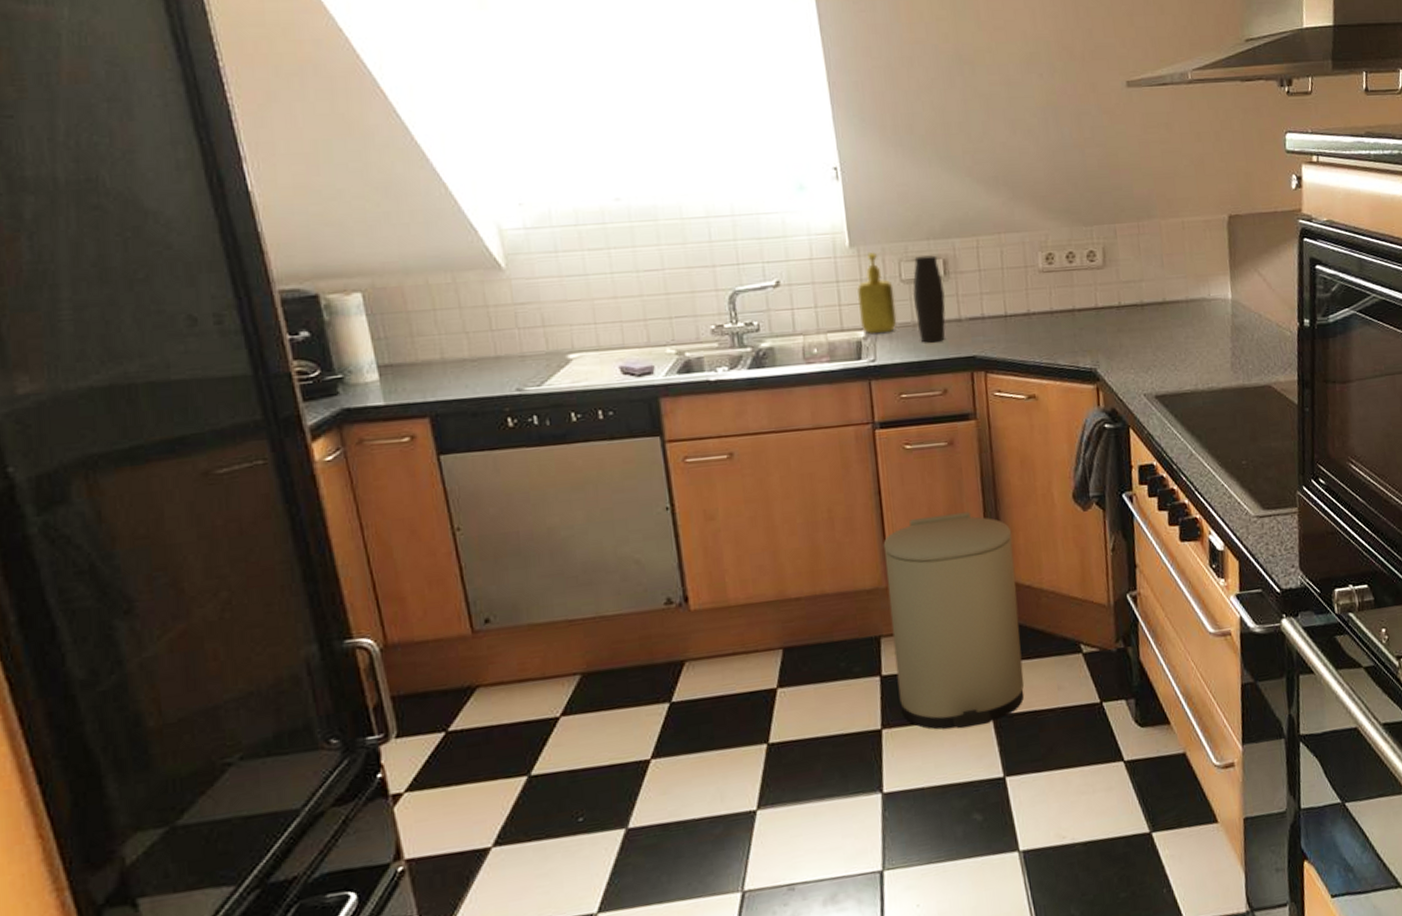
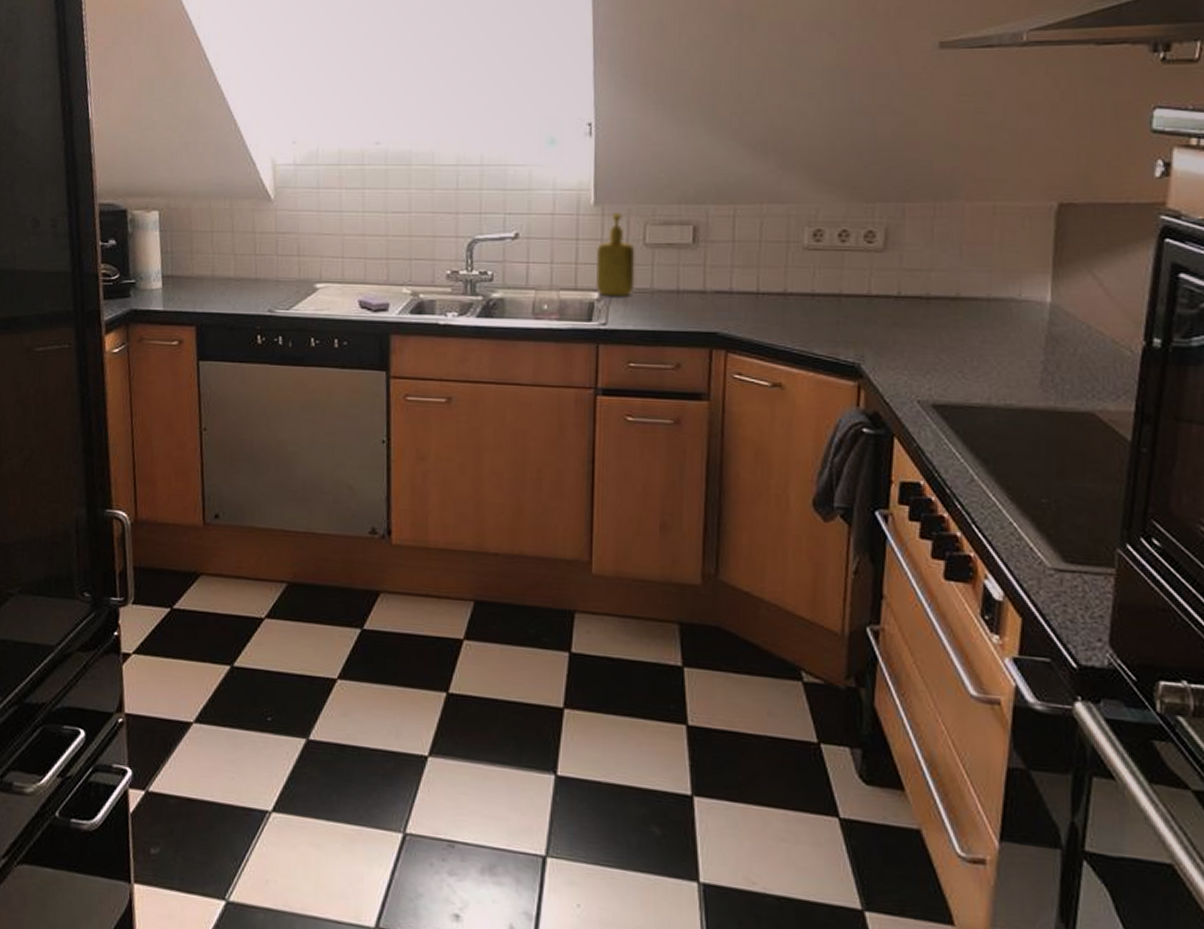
pedal bin: present [883,511,1025,730] -> none [586,495,735,733]
vase: present [912,255,946,343] -> none [654,220,690,313]

